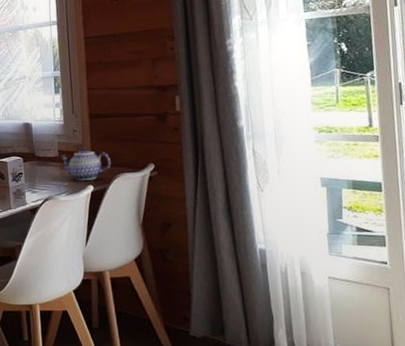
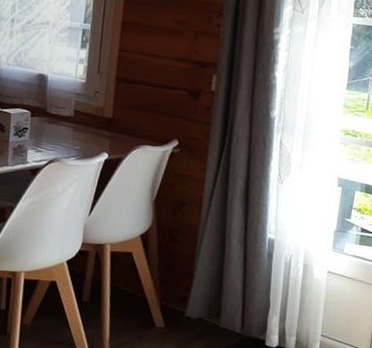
teapot: present [60,146,111,181] -> none [75,110,132,148]

